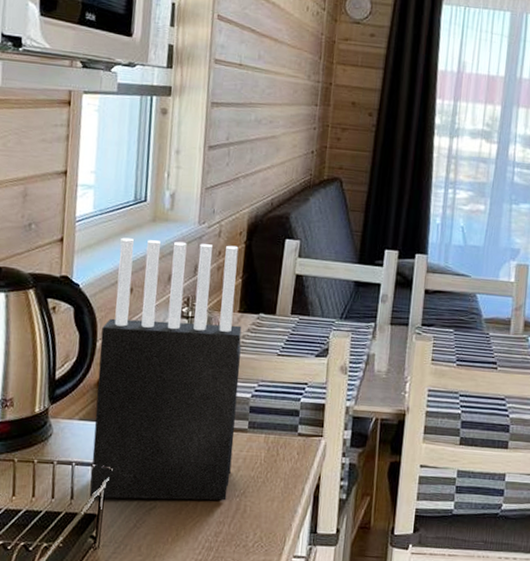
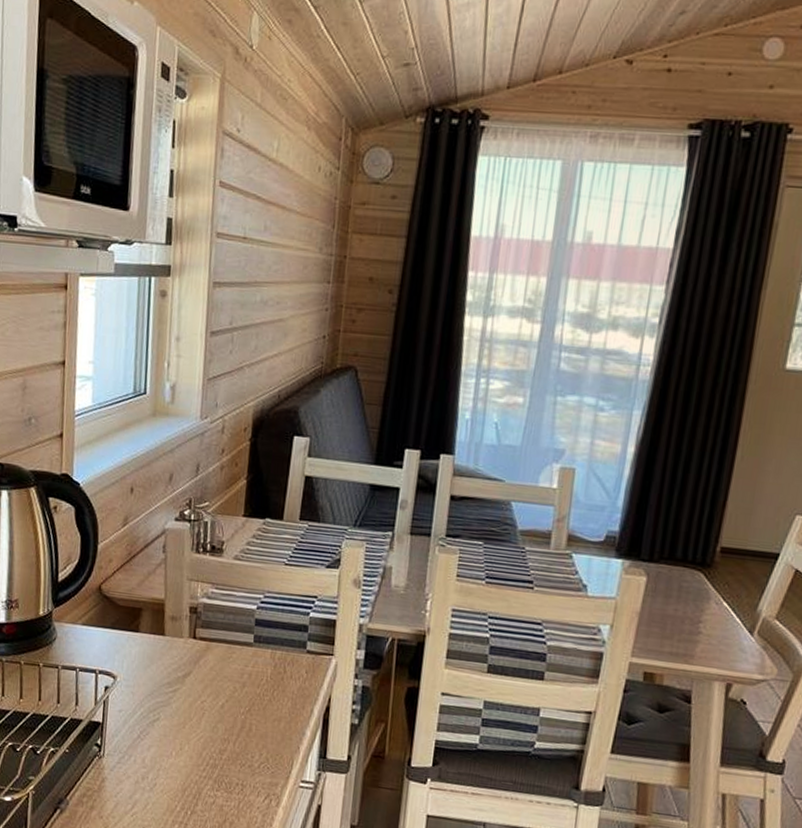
knife block: present [89,237,242,501] -> none [93,433,247,717]

